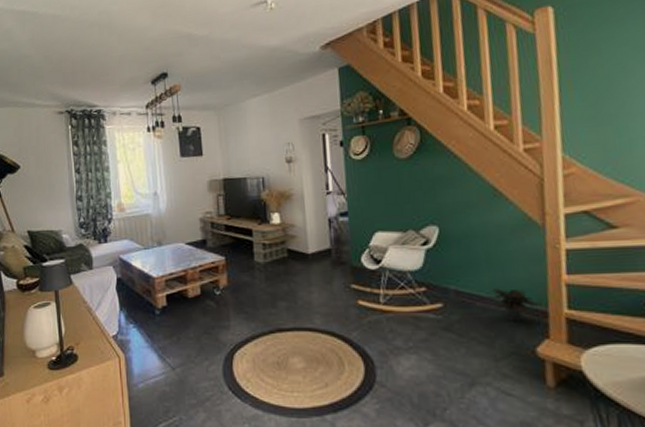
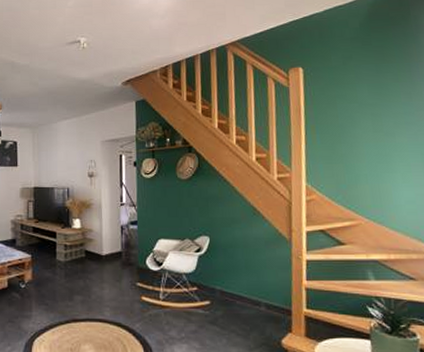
potted plant: present [486,288,543,323] -> none [244,290,288,319]

